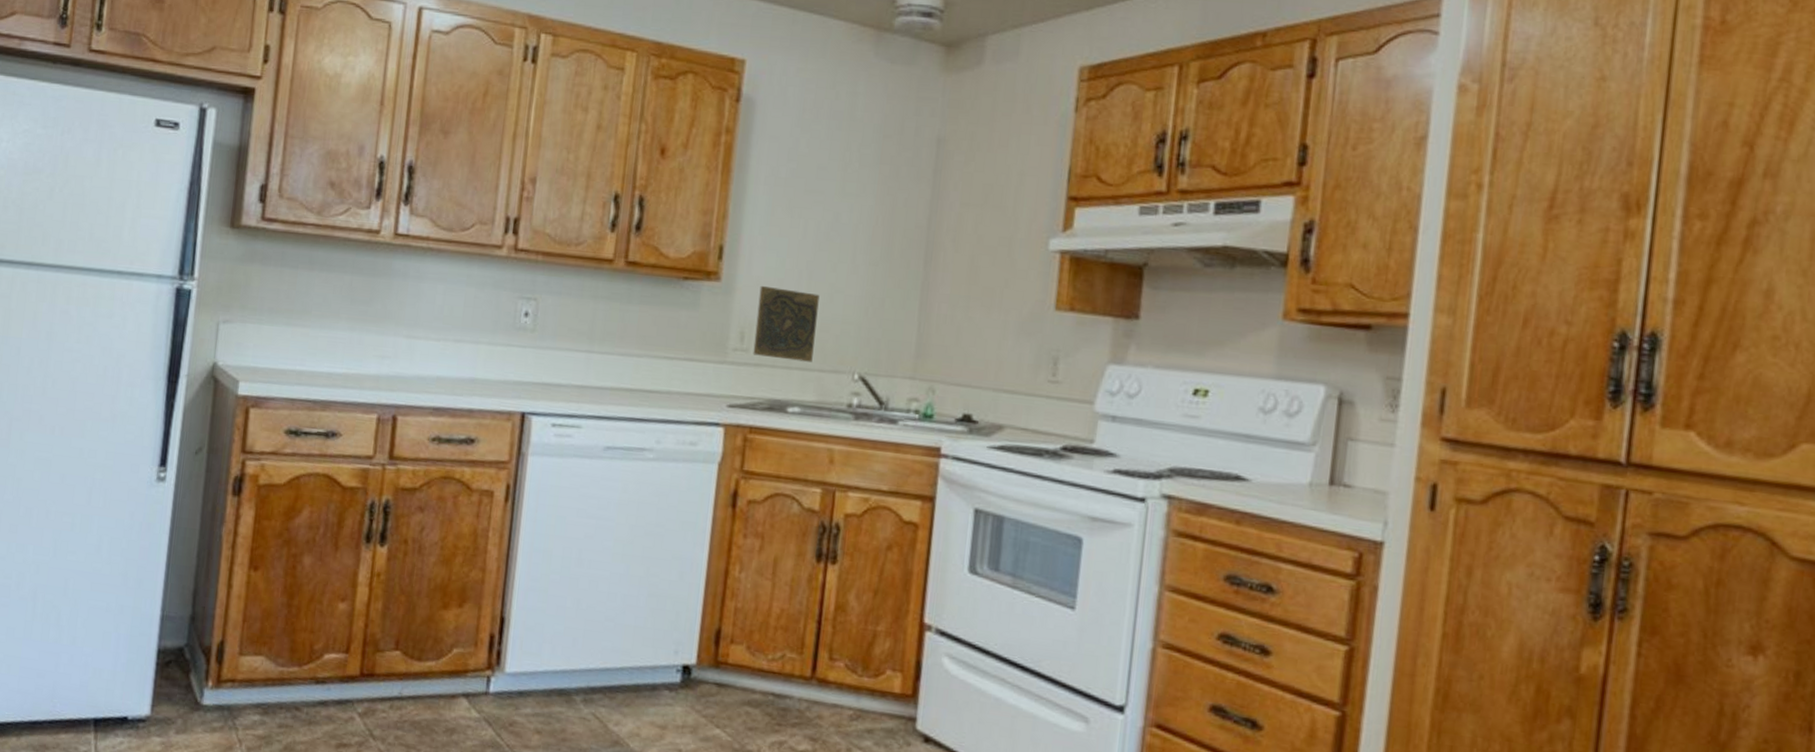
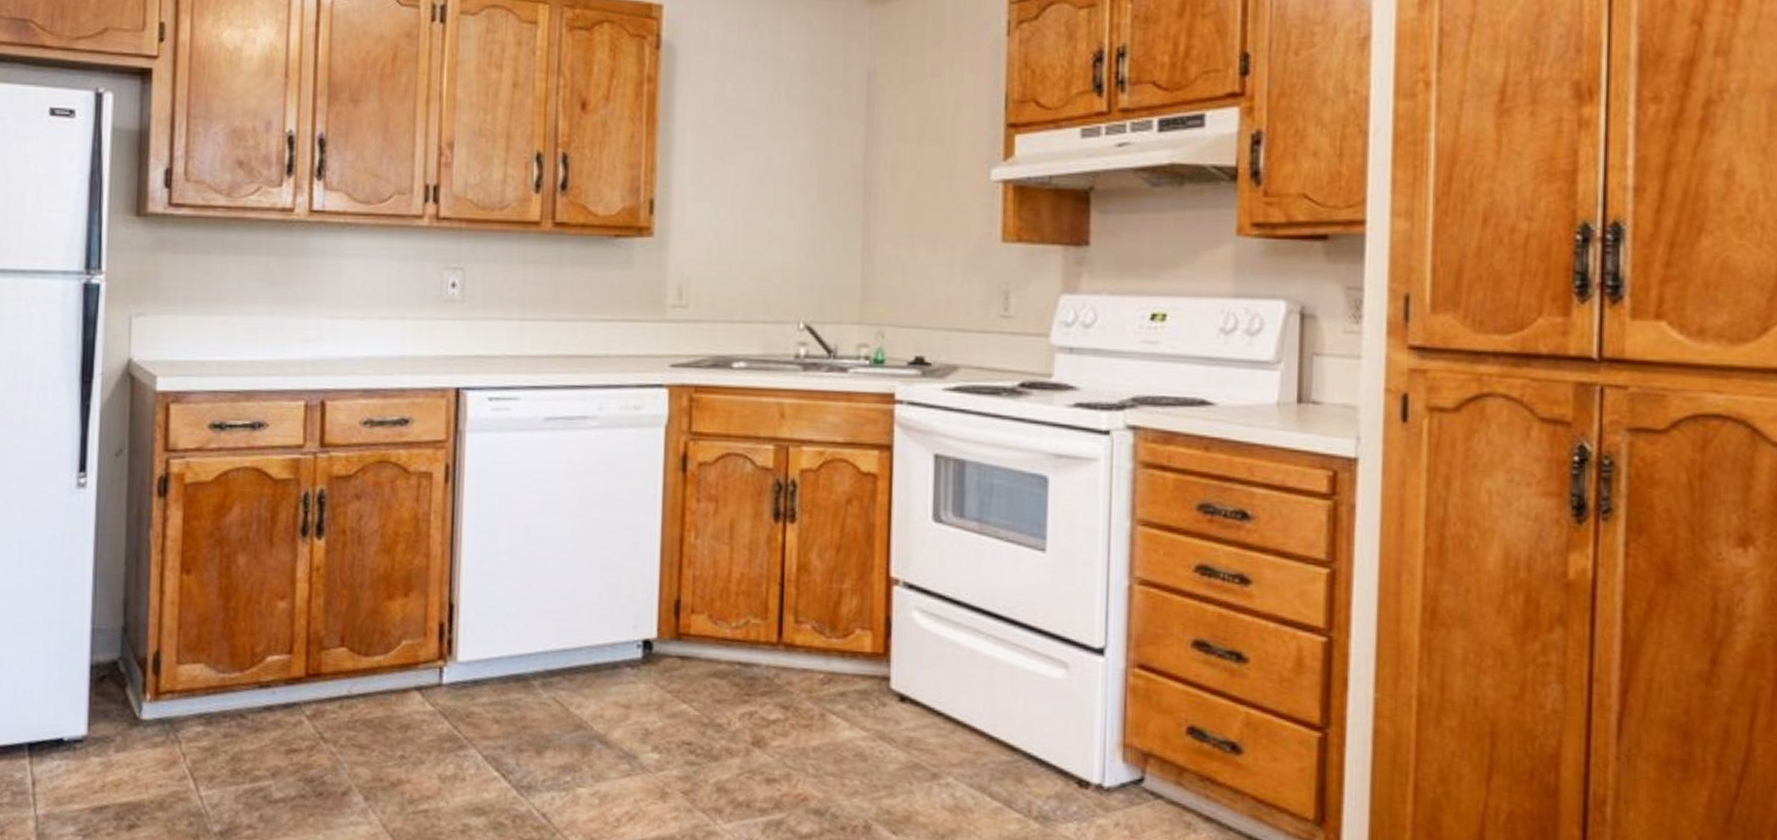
decorative tile: present [753,285,820,362] -> none [692,237,757,314]

